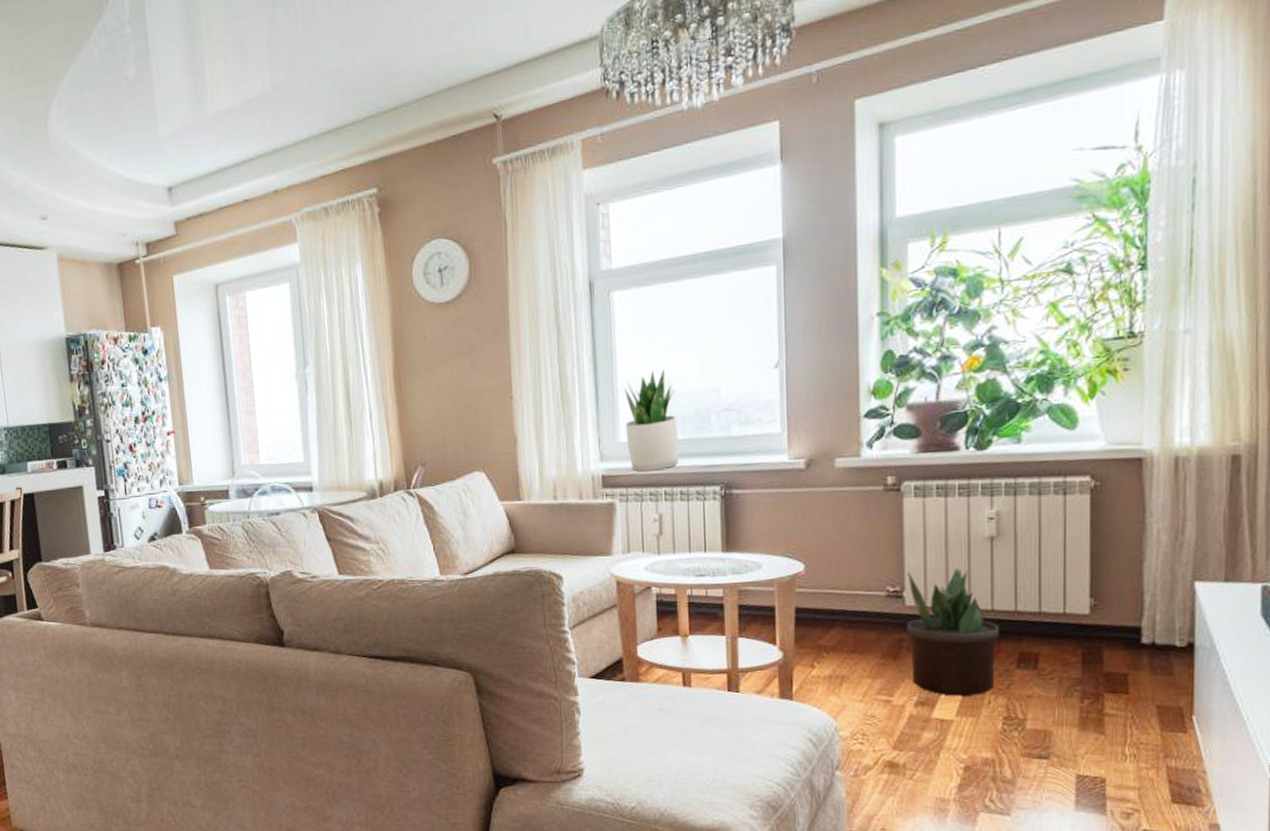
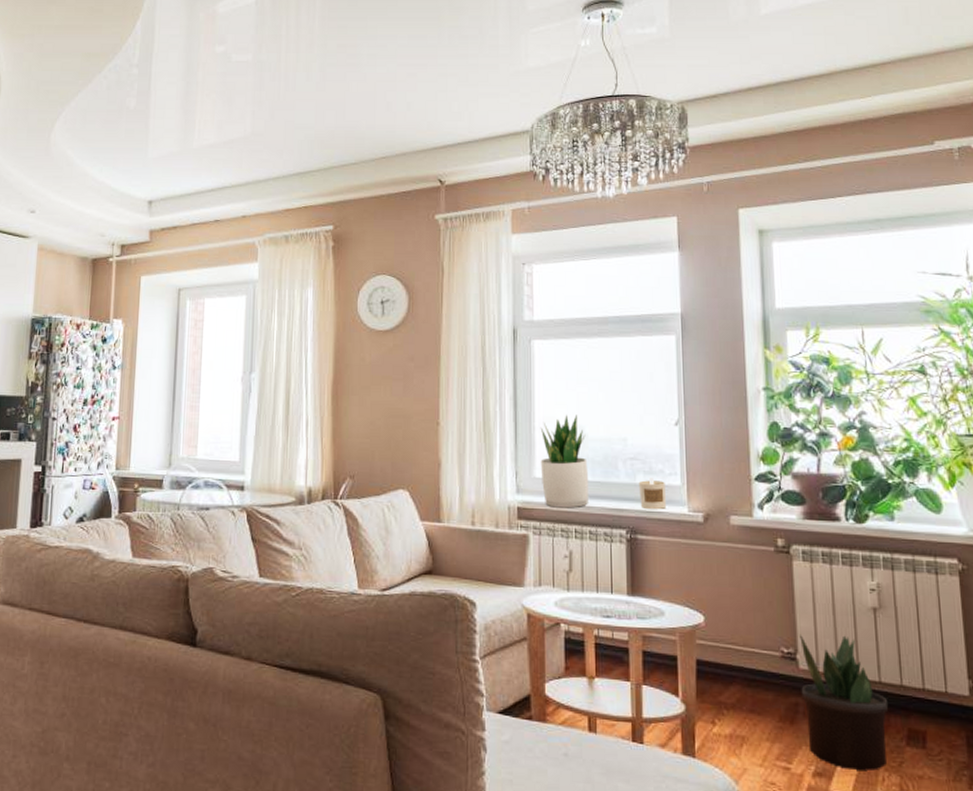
candle: none [733,428,764,463] -> present [638,477,666,510]

